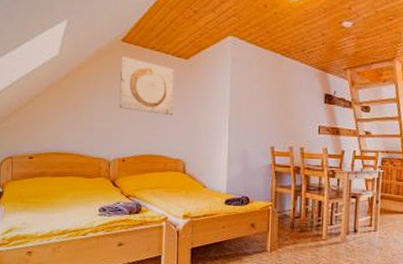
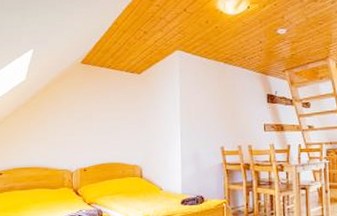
wall art: present [119,55,174,115] -> none [80,75,129,125]

